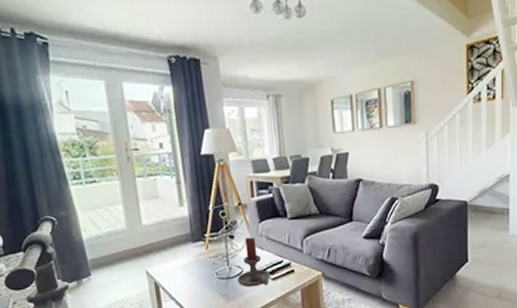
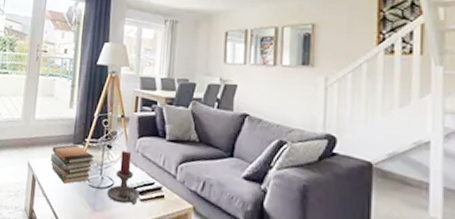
book stack: none [169,242,217,282] -> present [50,144,94,184]

